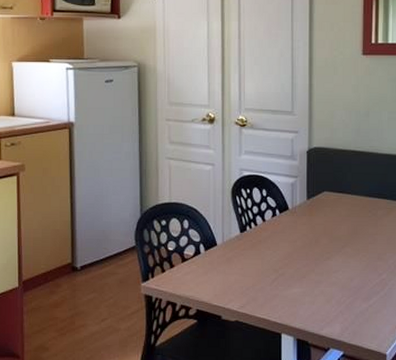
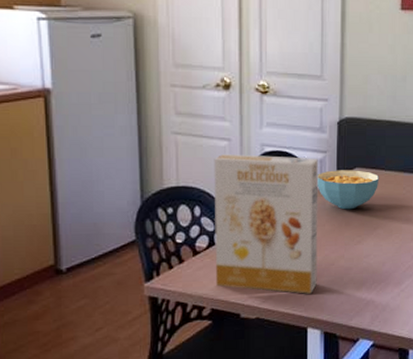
cereal box: none [200,176,291,303] -> present [214,153,319,294]
cereal bowl: none [289,193,345,229] -> present [317,170,379,210]

